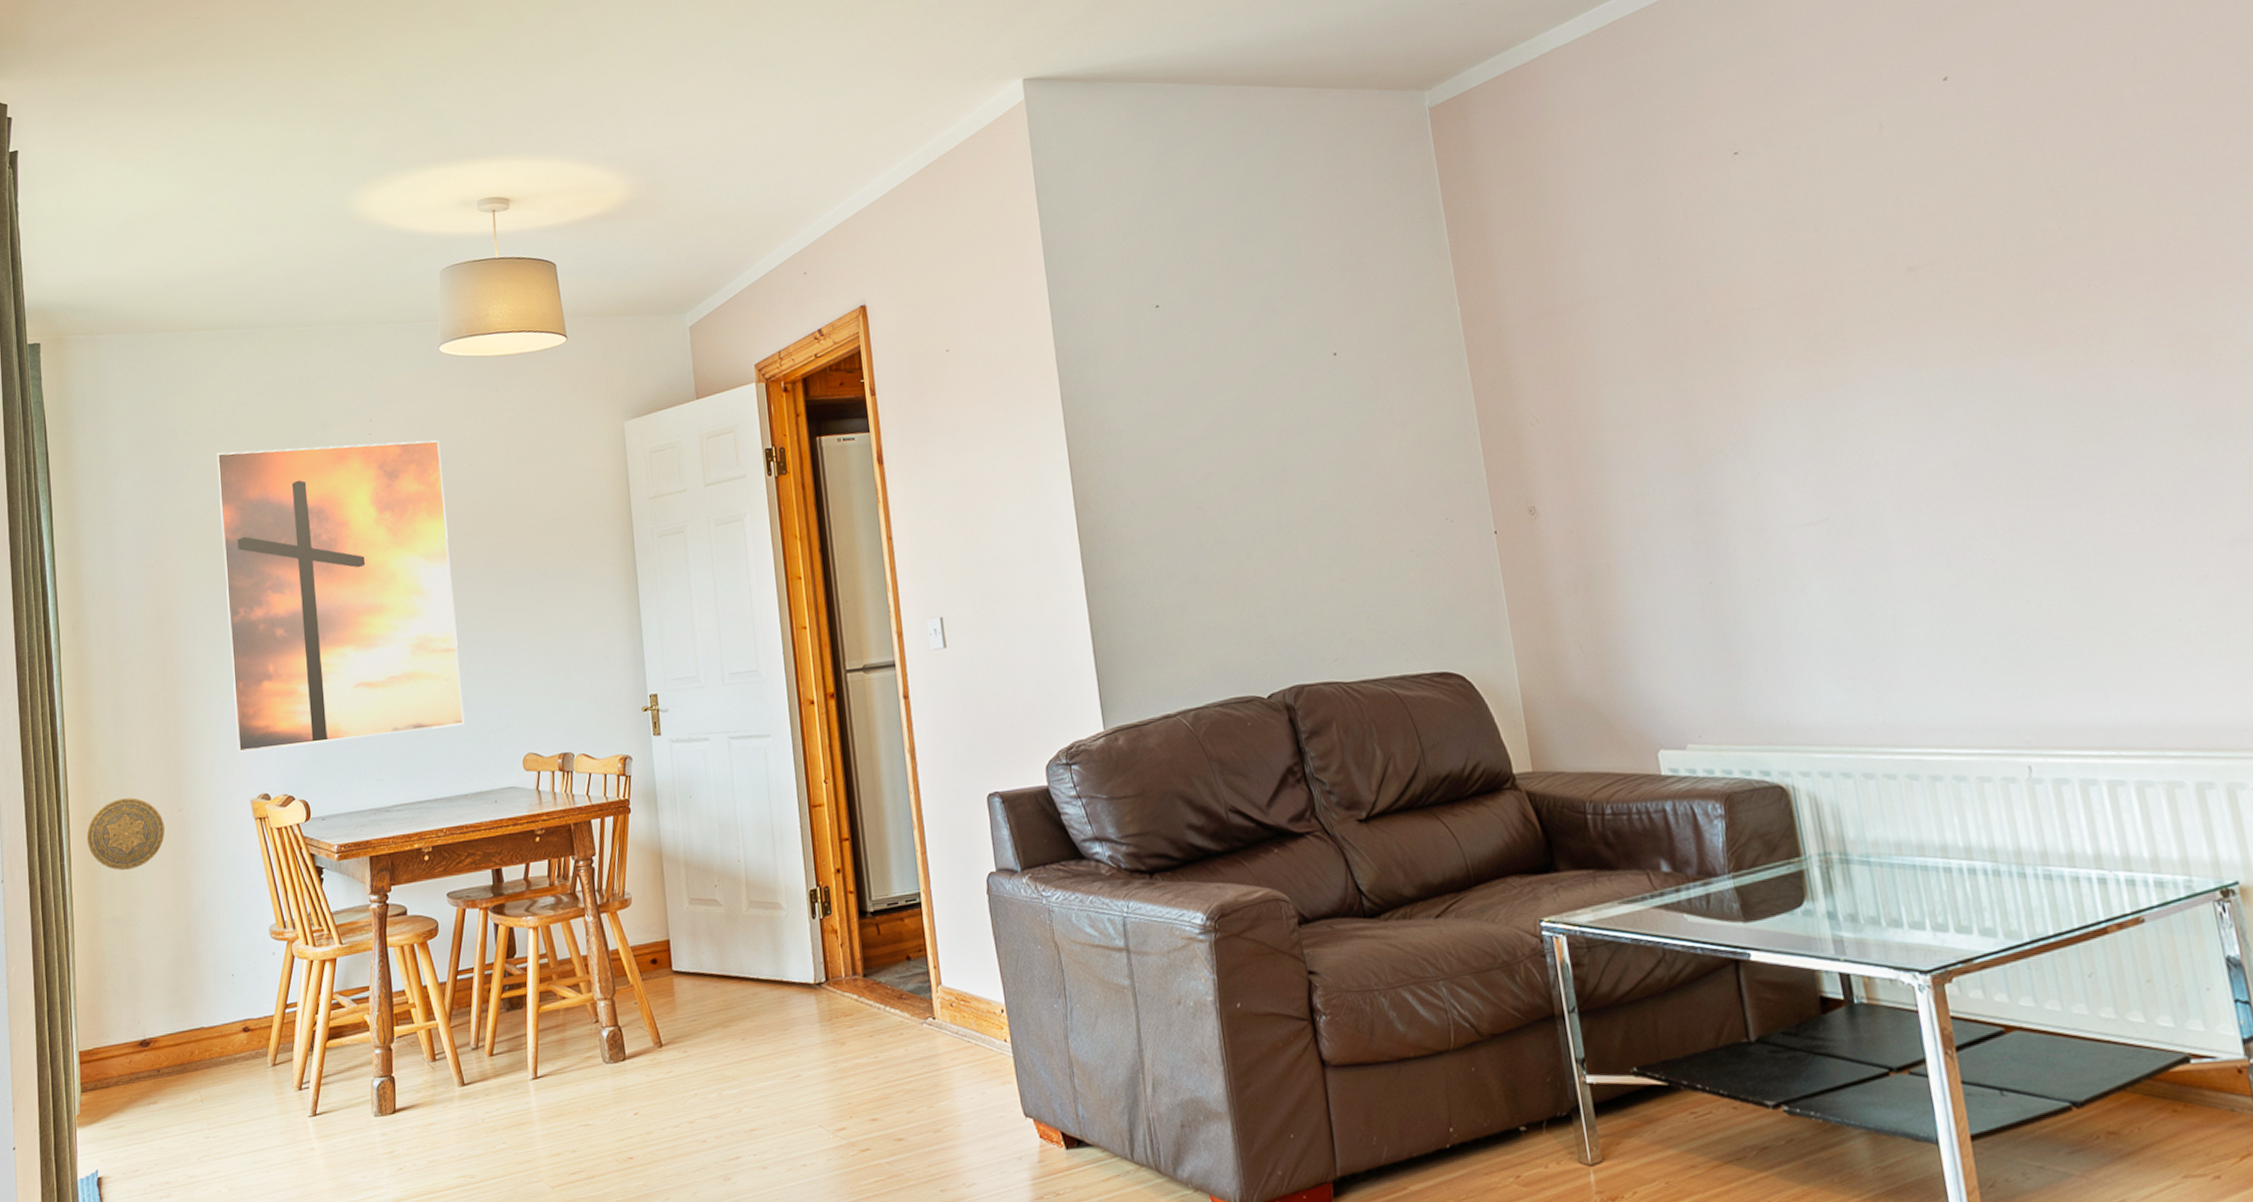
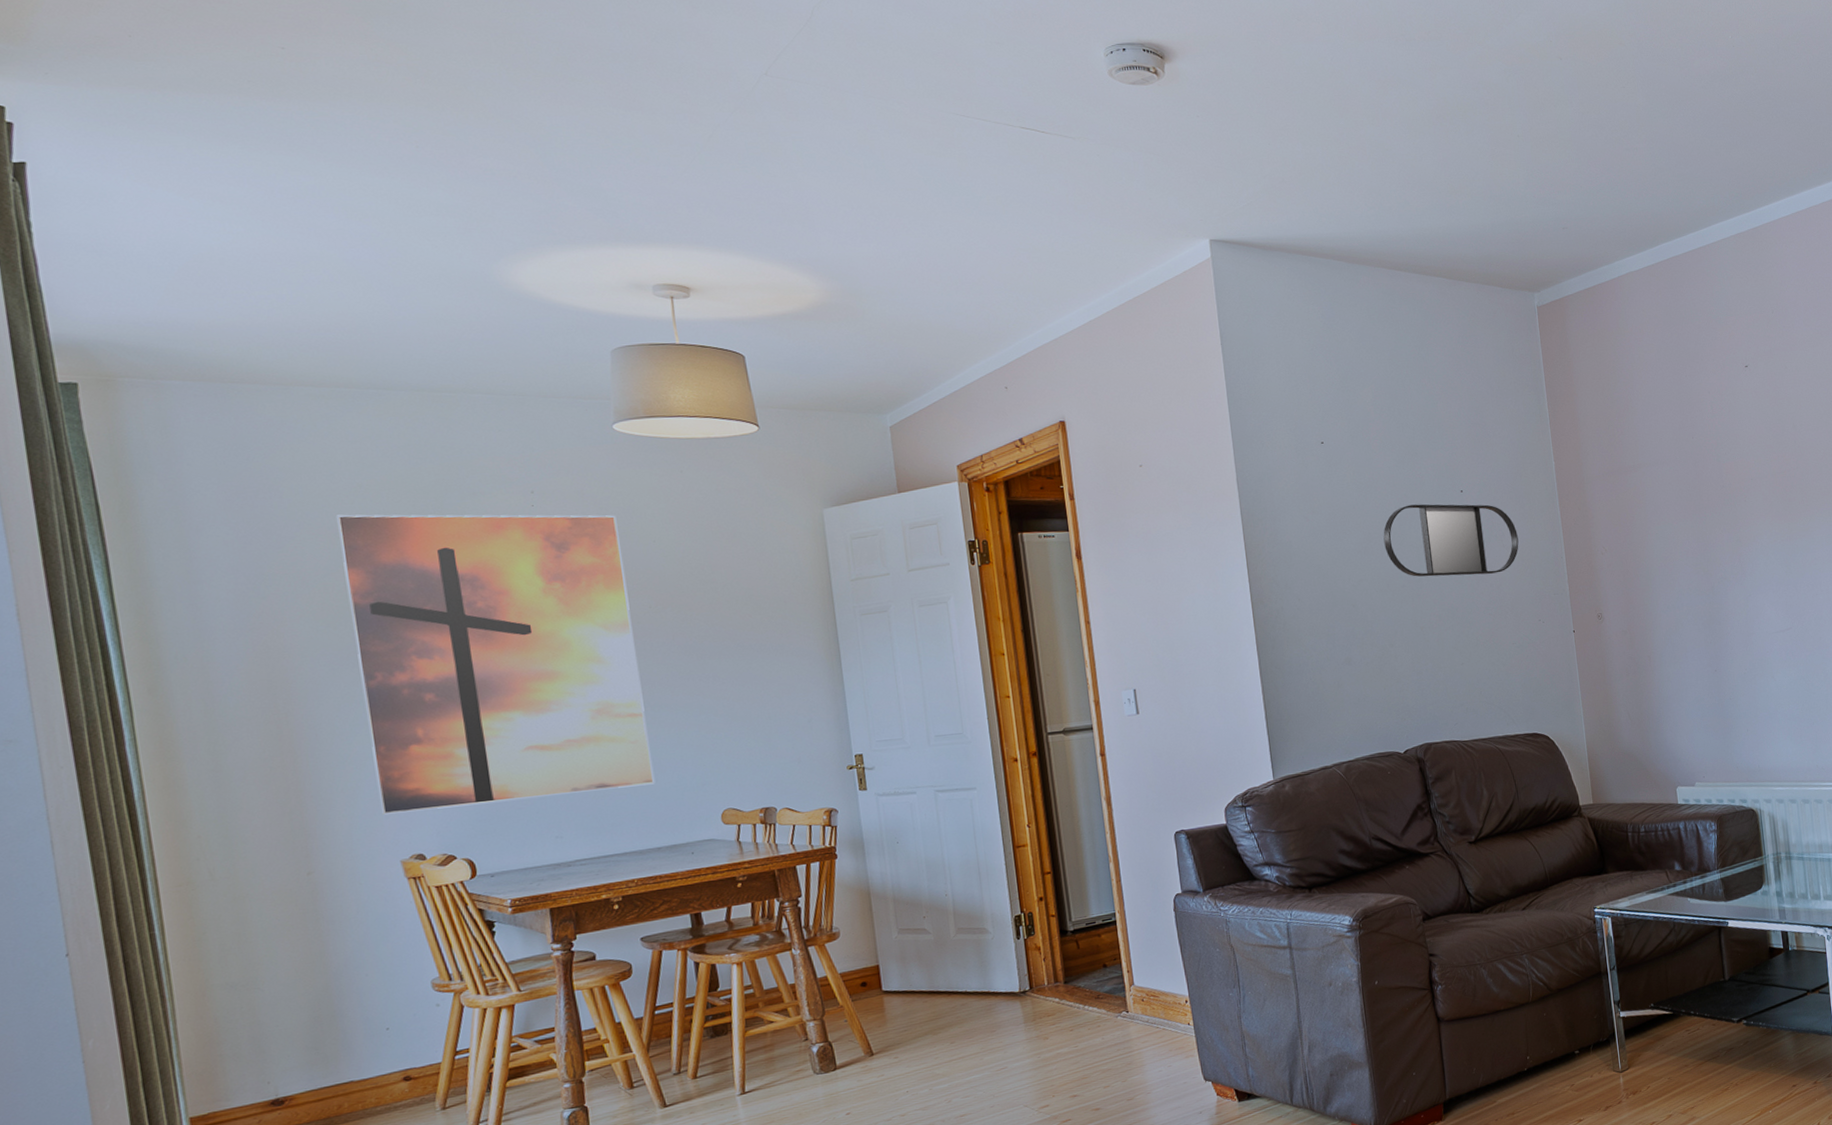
decorative plate: present [86,798,165,870] -> none [184,863,291,936]
home mirror: none [1235,369,1415,468] -> present [1383,504,1519,577]

